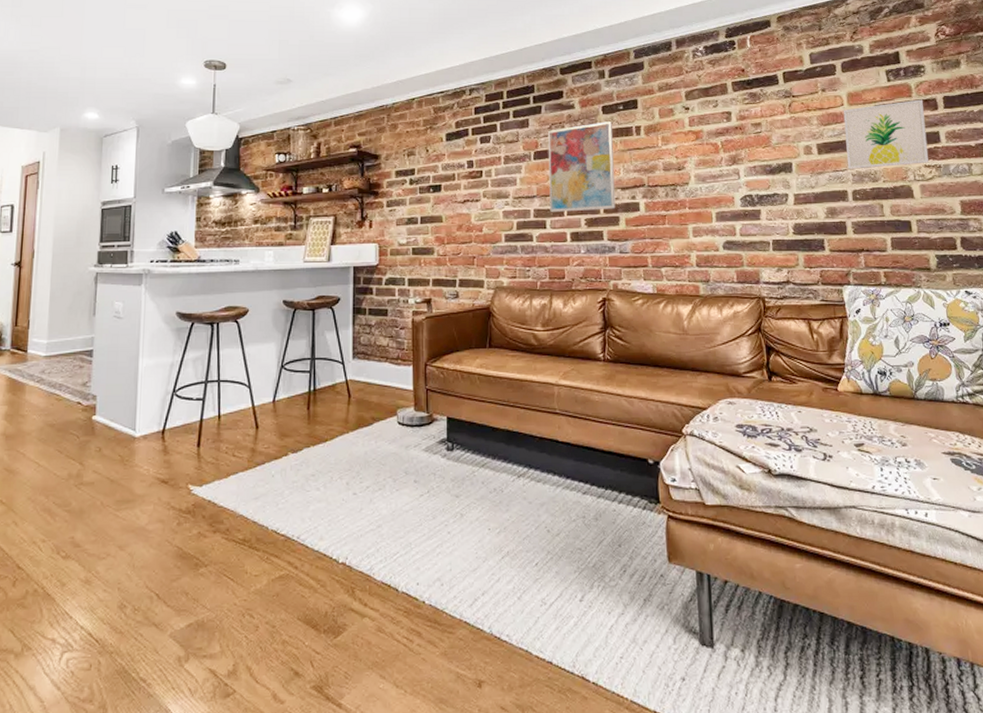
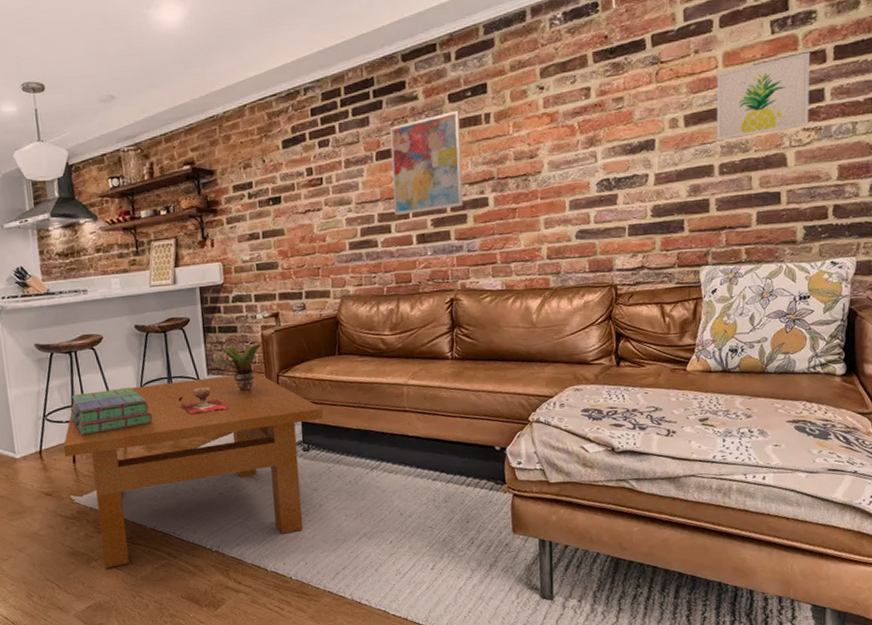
table: none [188,359,471,576] -> present [63,372,324,568]
stack of books: none [202,366,290,416] -> present [70,387,153,436]
decorative bowl: none [319,372,373,401] -> present [178,387,230,414]
potted plant: none [360,329,411,379] -> present [213,343,261,391]

